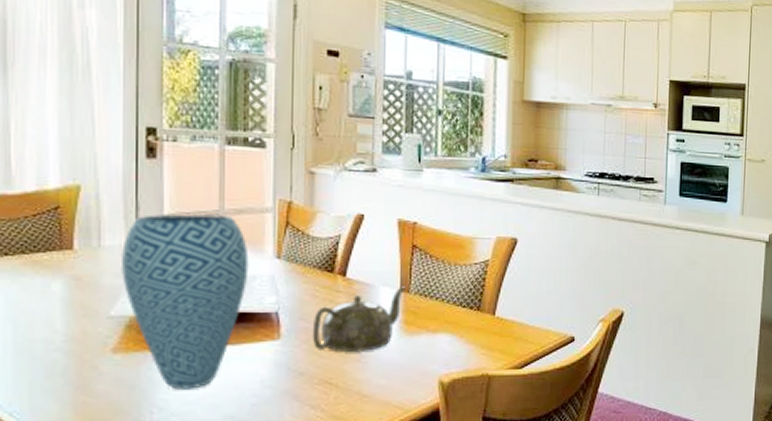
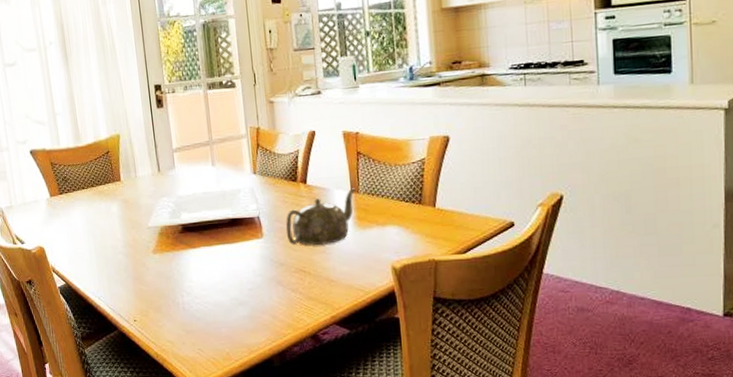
vase: present [120,214,249,390] -> none [150,144,235,279]

